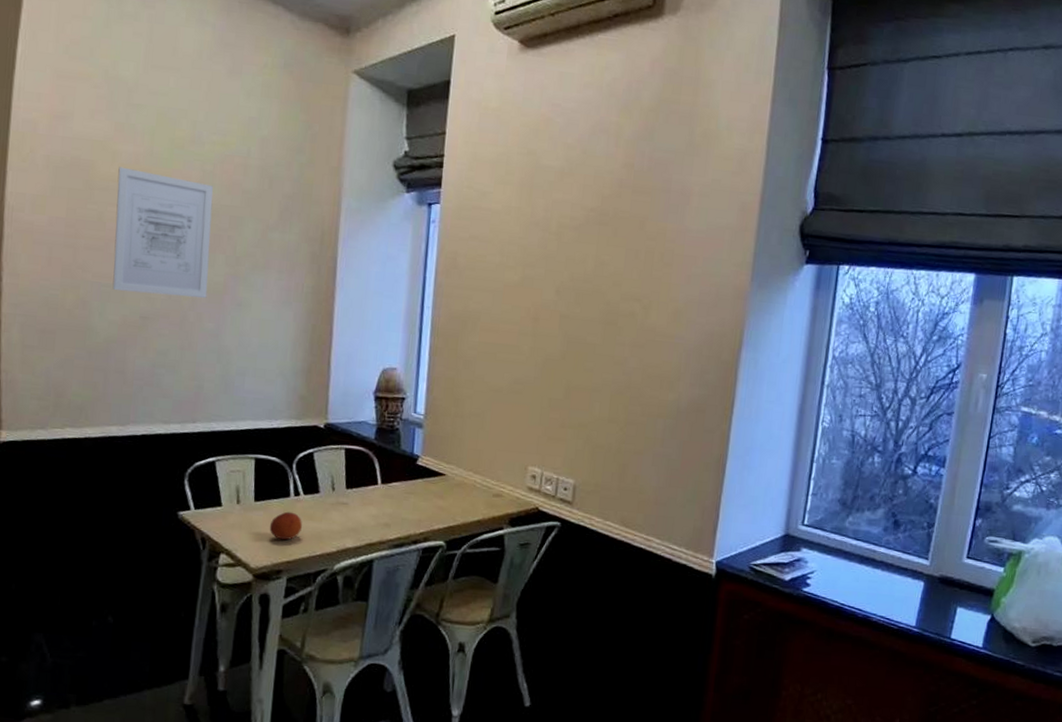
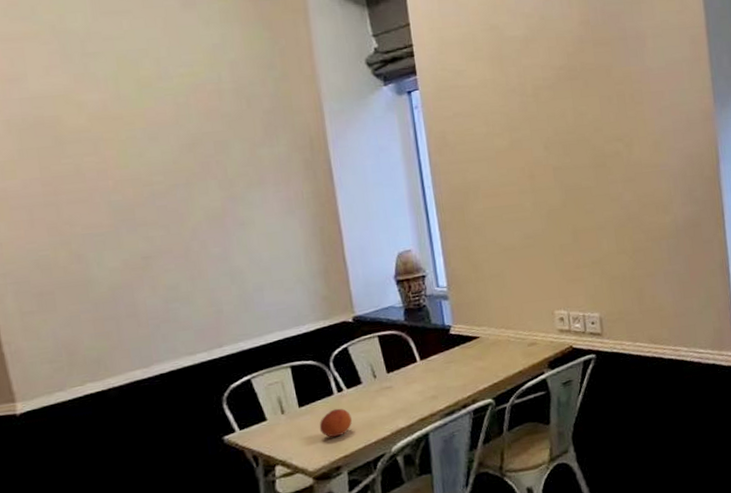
wall art: present [112,166,214,298] -> none [87,115,207,237]

